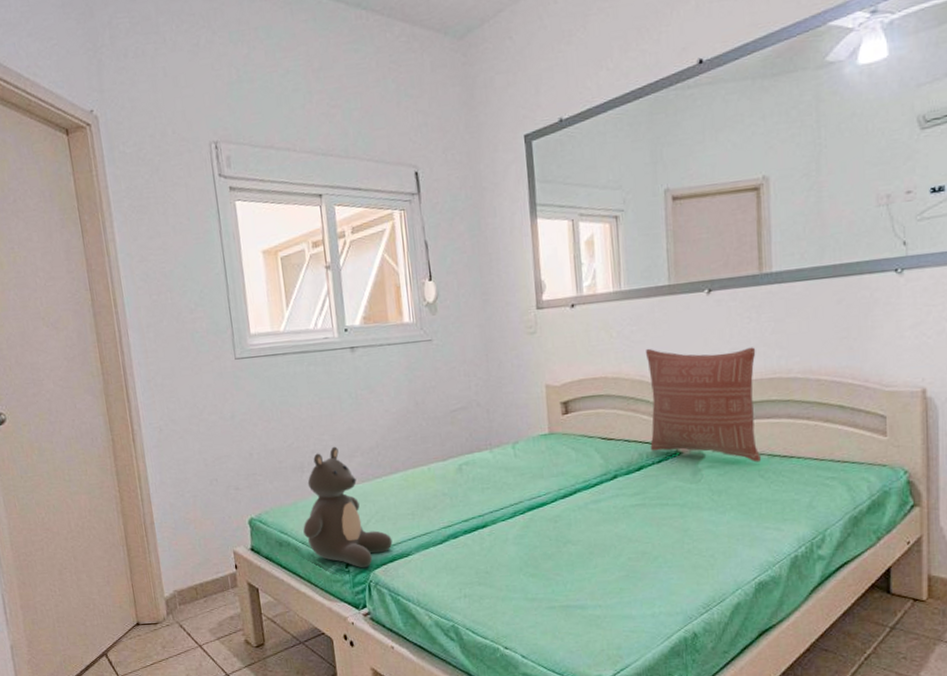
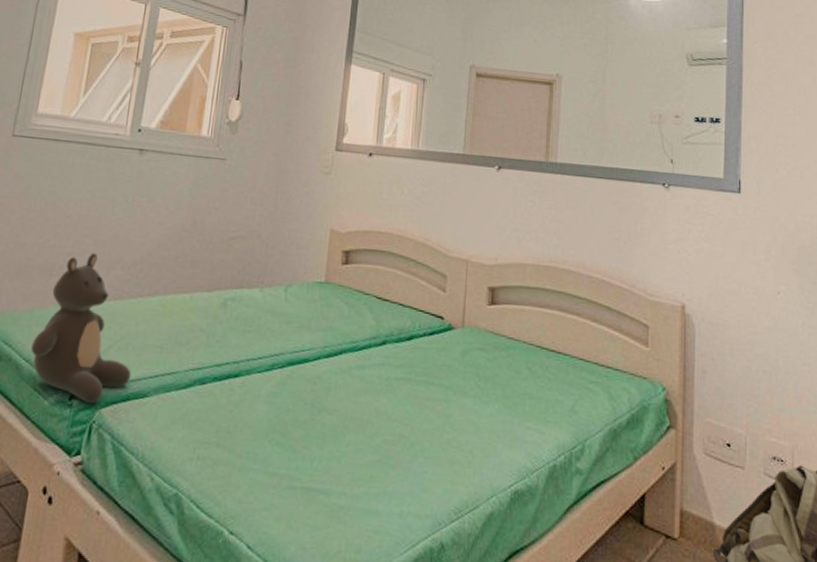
pillow: present [646,347,762,462] -> none [424,212,536,353]

